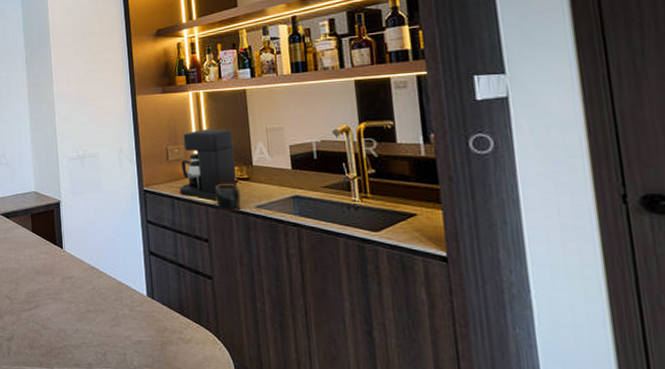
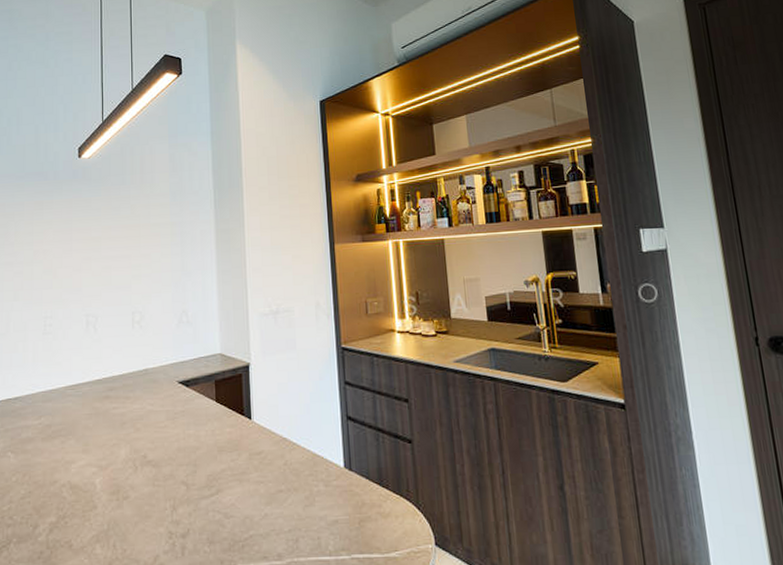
coffee maker: present [179,129,236,201] -> none [379,280,436,357]
mug: present [215,183,242,212] -> none [414,337,441,368]

